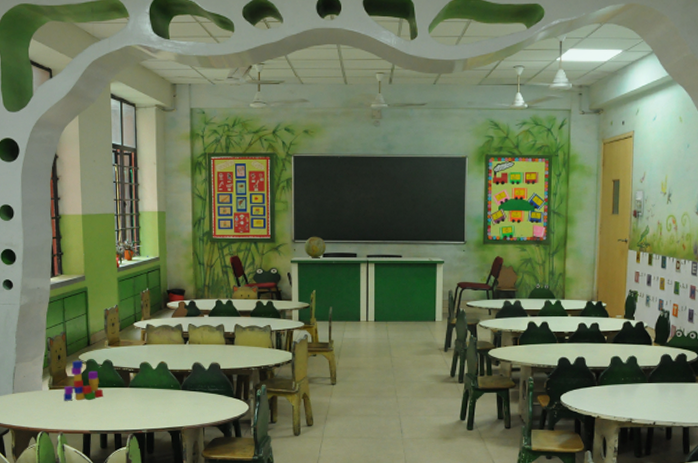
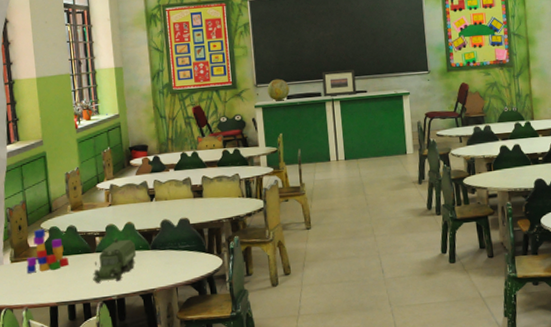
toy truck: none [125,375,168,416] -> present [92,238,137,283]
picture frame: none [359,232,392,258] -> present [321,69,357,97]

